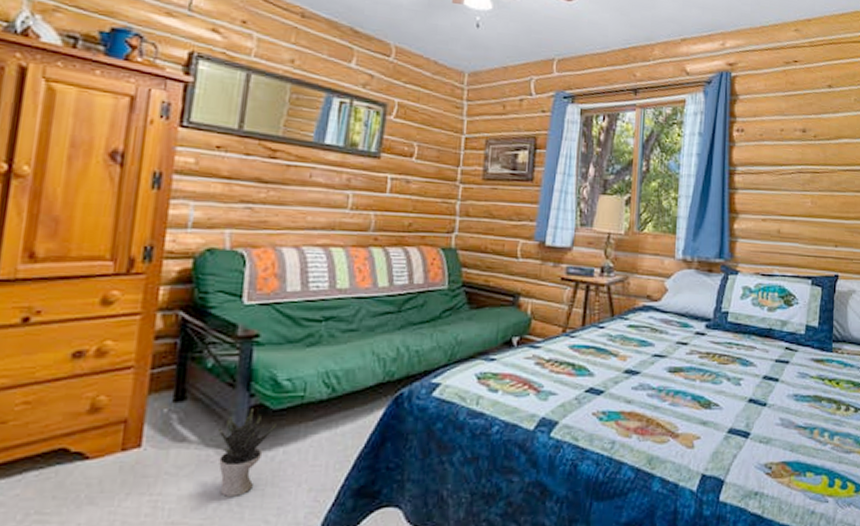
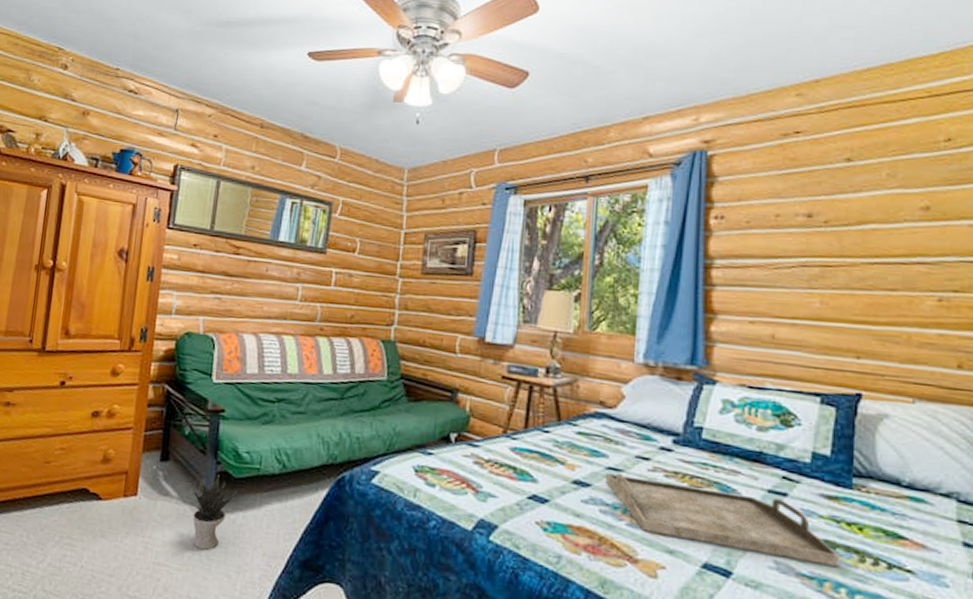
serving tray: none [651,358,824,416] -> present [604,472,839,566]

